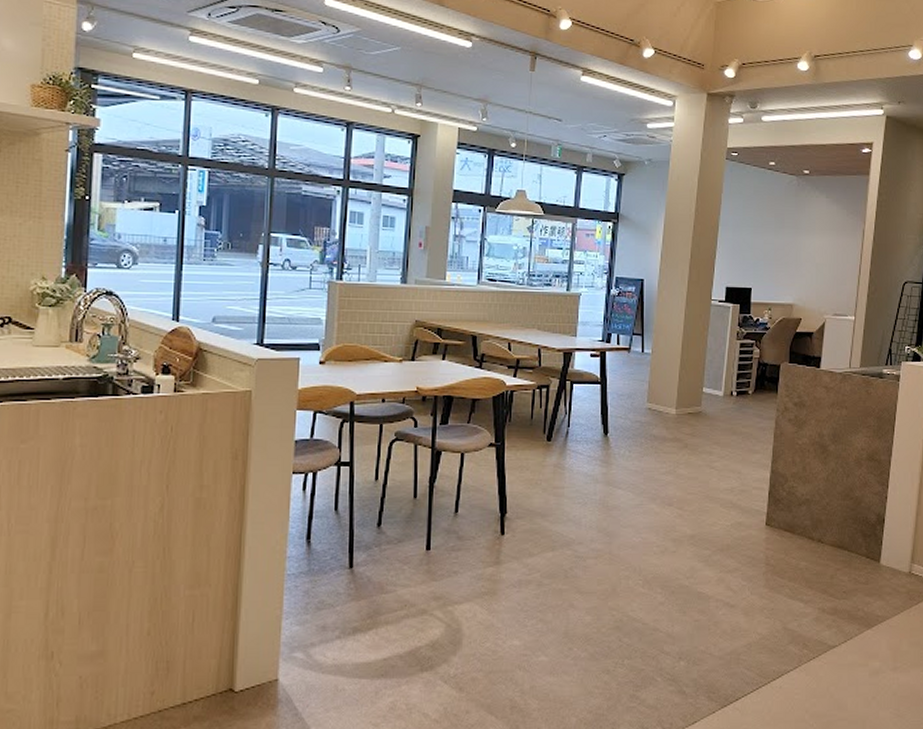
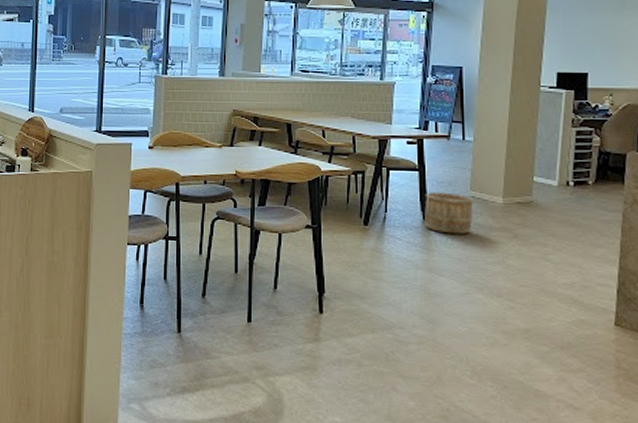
wooden bucket: none [605,405,651,446] -> present [424,192,475,235]

